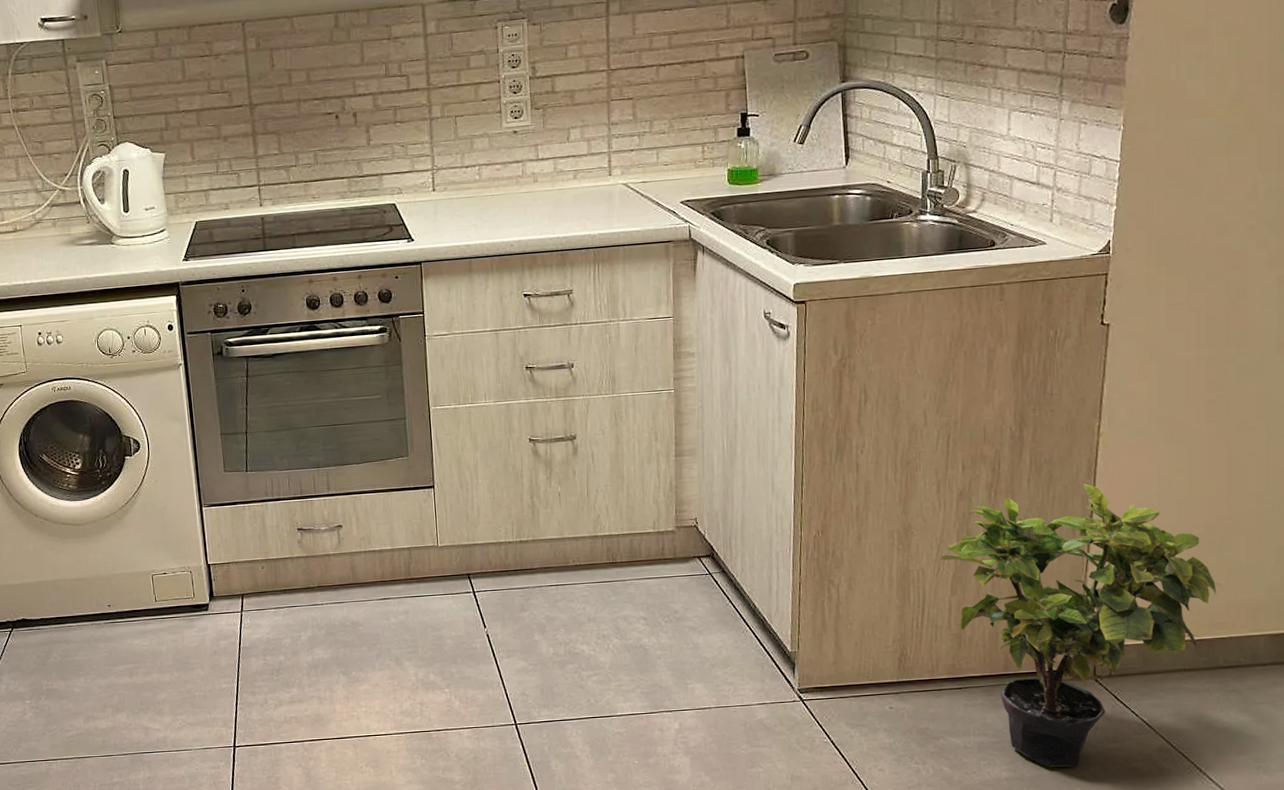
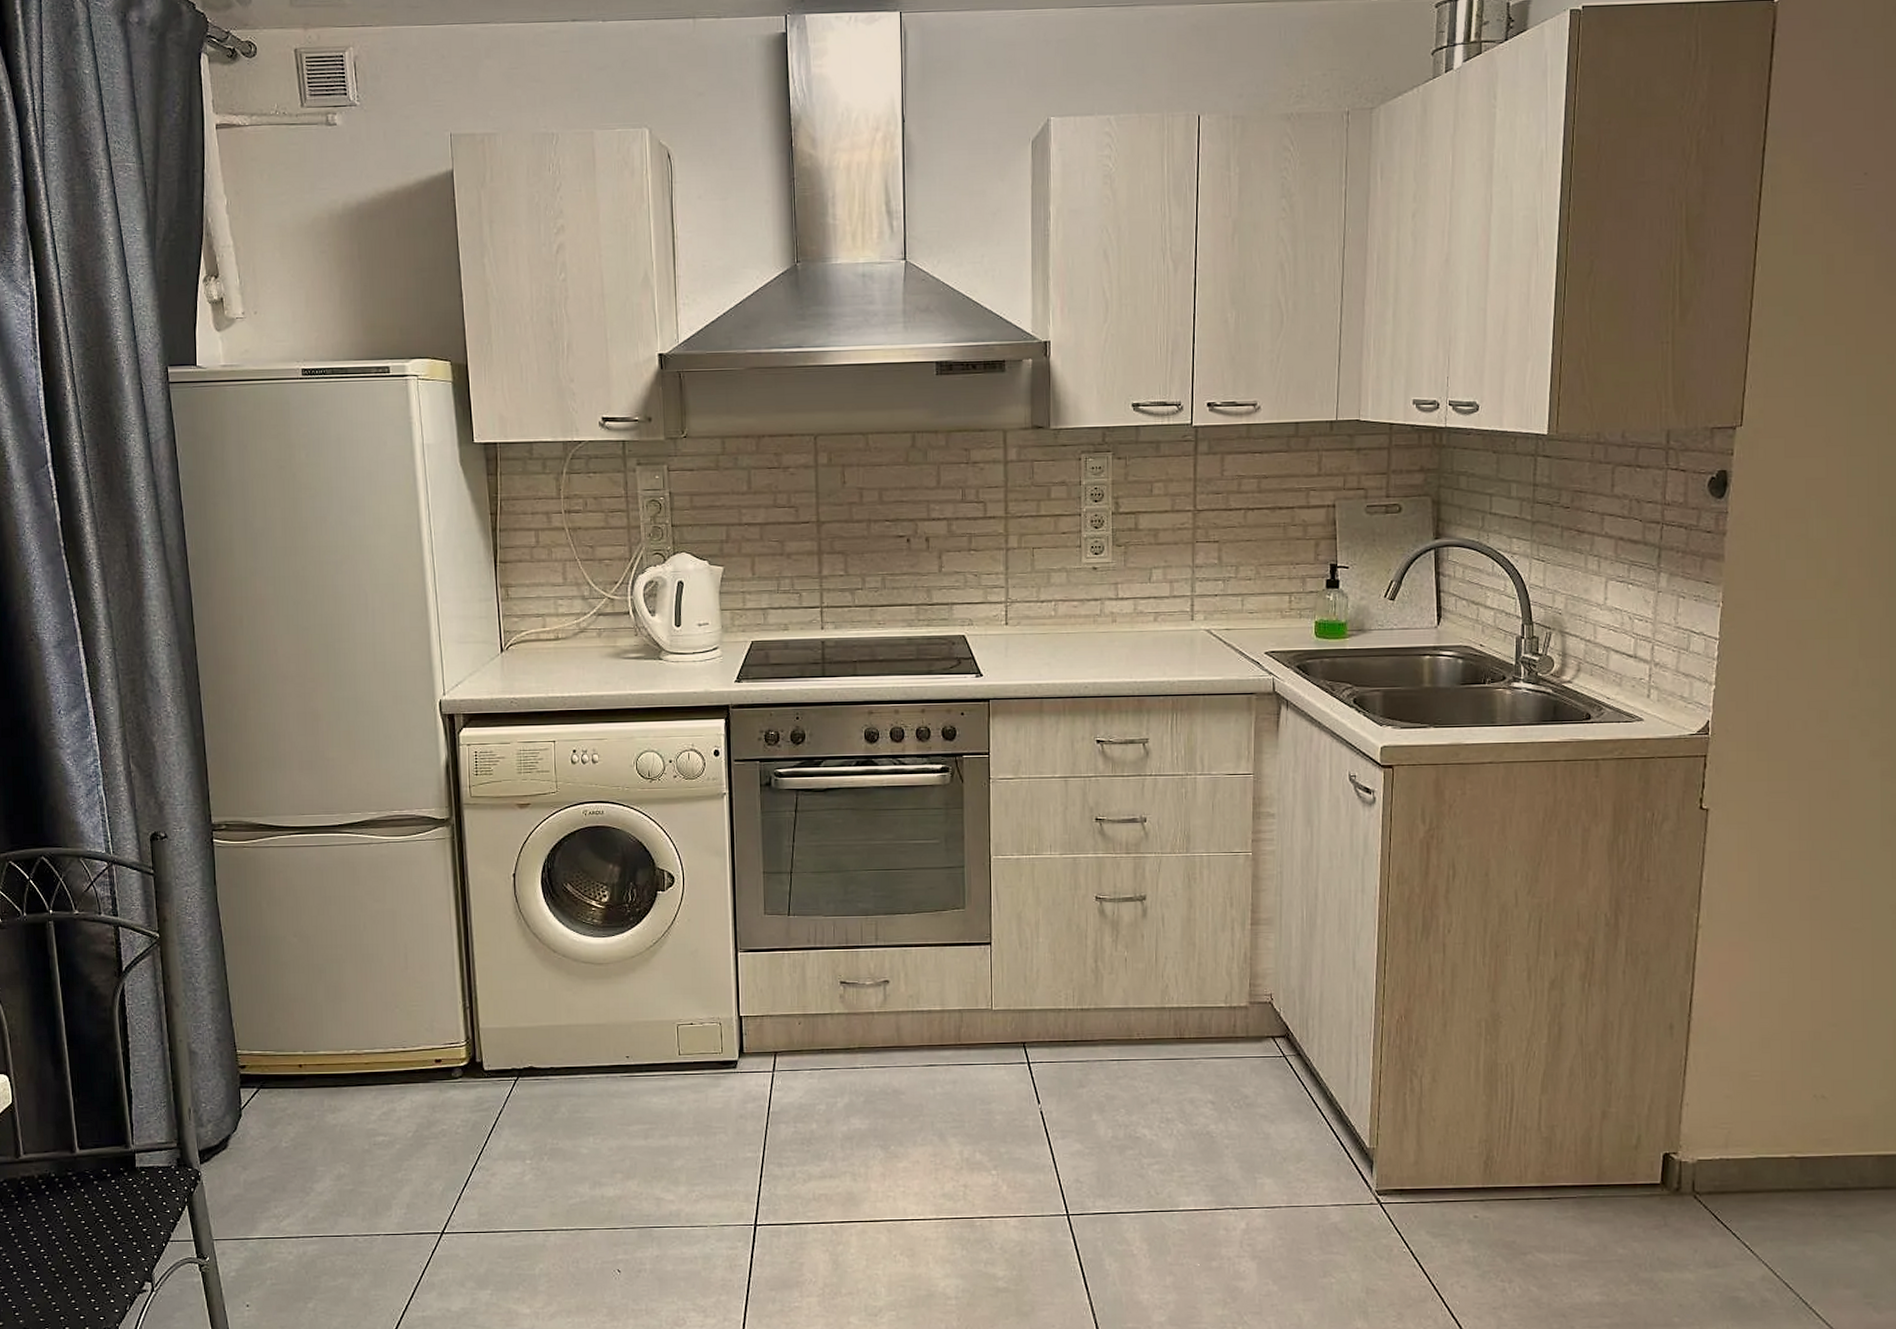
potted plant: present [939,483,1217,767] -> none [1529,979,1822,1293]

